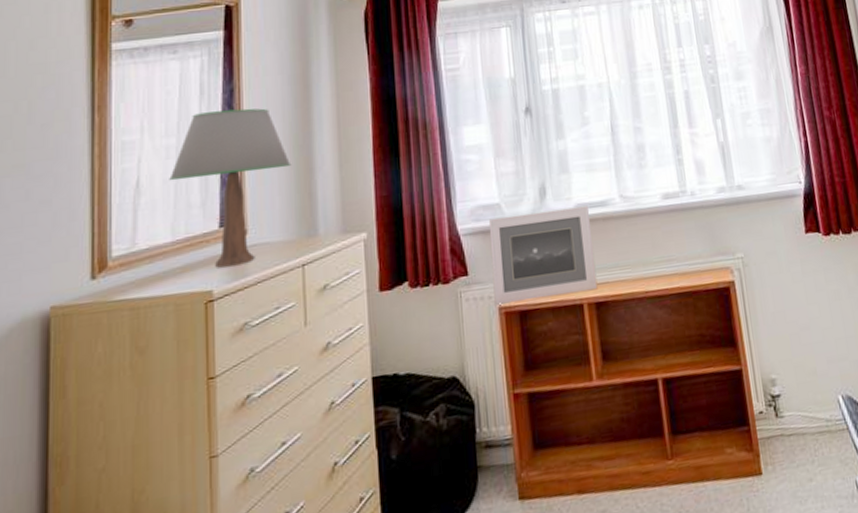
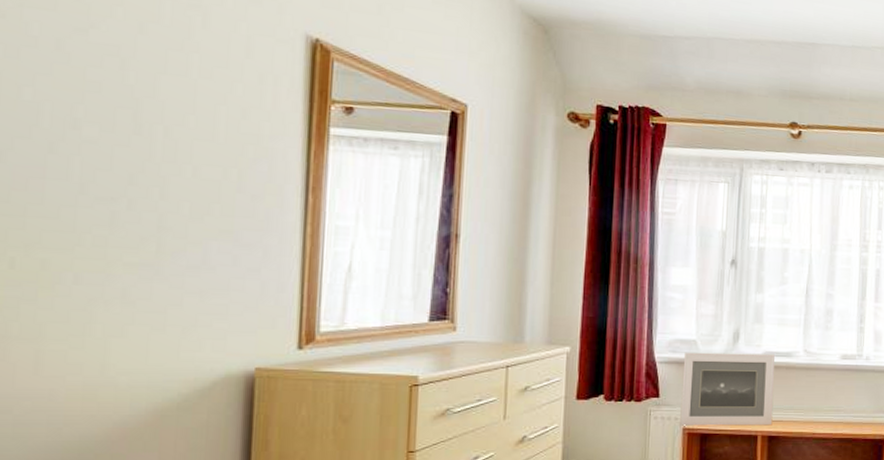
table lamp: present [169,104,292,268] -> none [382,208,505,358]

